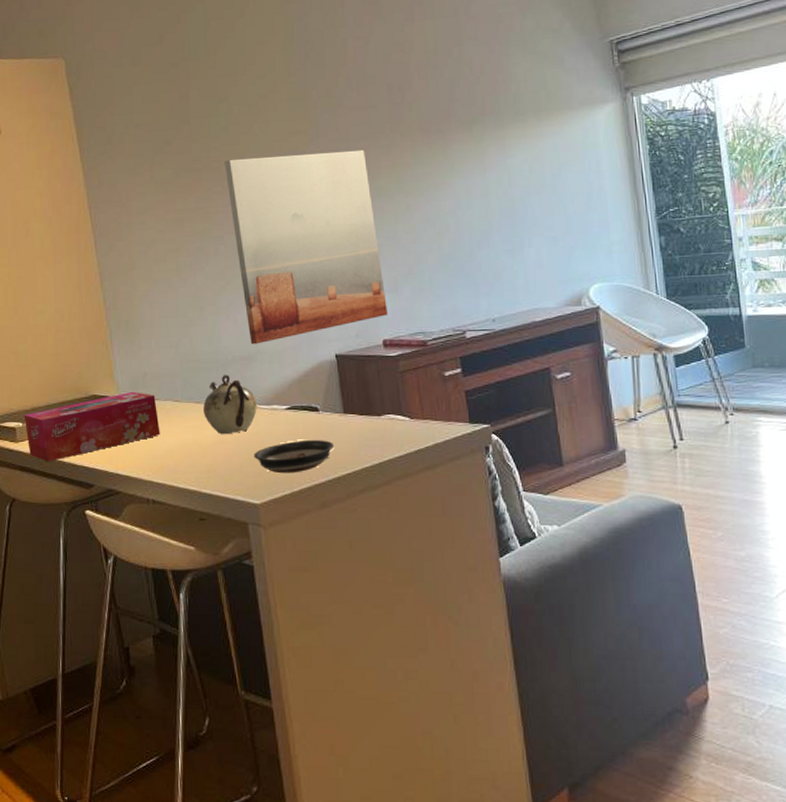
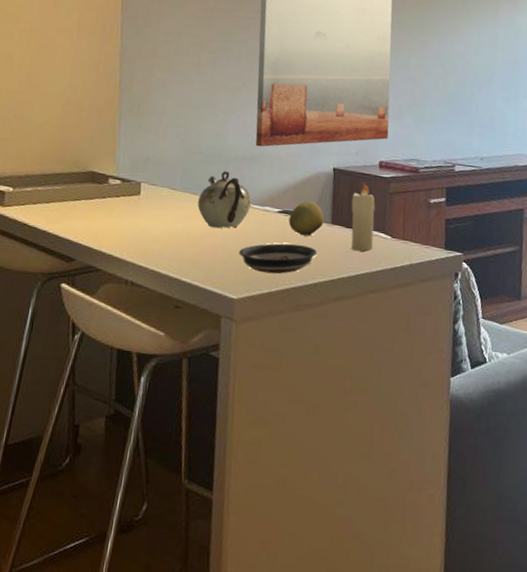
tissue box: present [24,392,160,462] -> none [14,173,153,231]
fruit: none [298,392,336,430] -> present [288,200,325,236]
candle: none [361,364,393,439] -> present [351,182,376,252]

